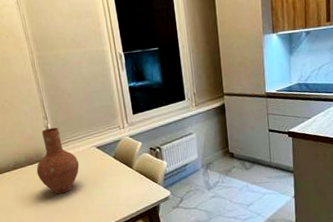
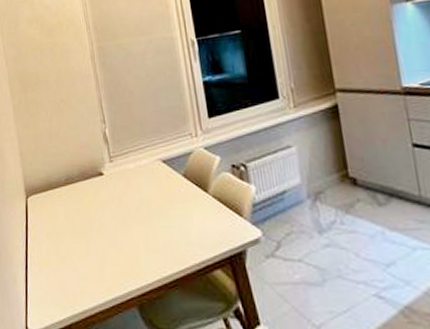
vase: present [36,127,80,194] -> none [90,133,141,222]

